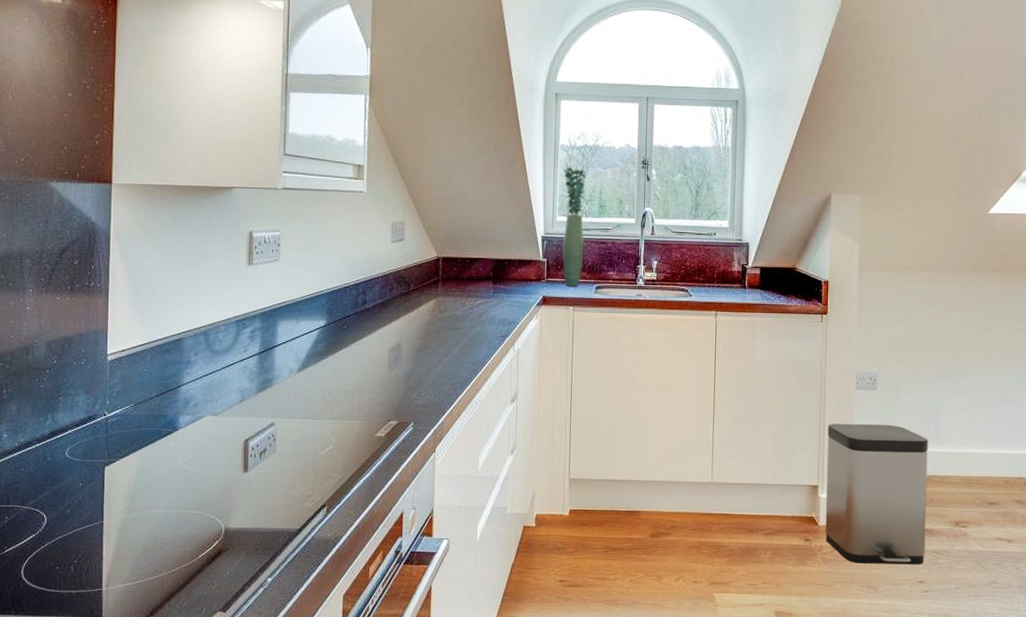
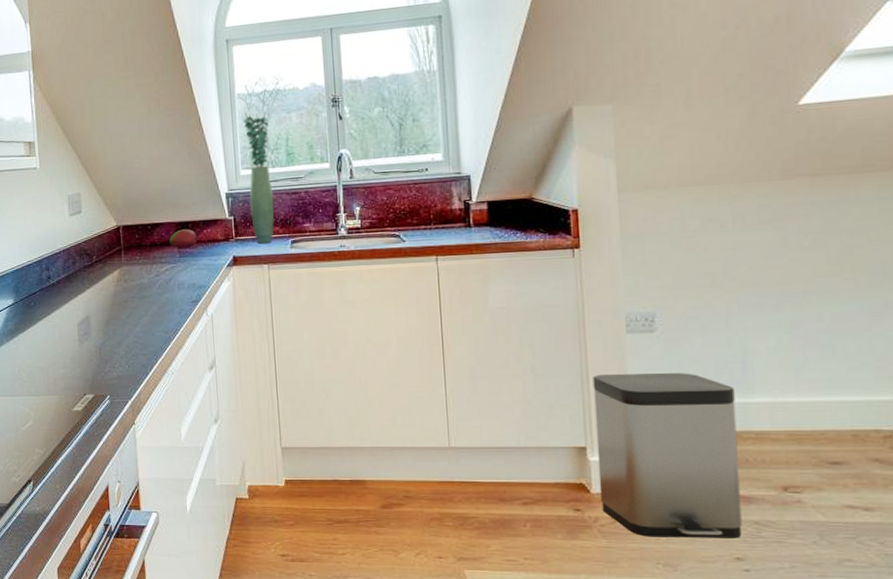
fruit: none [486,266,512,285] -> present [169,229,198,249]

